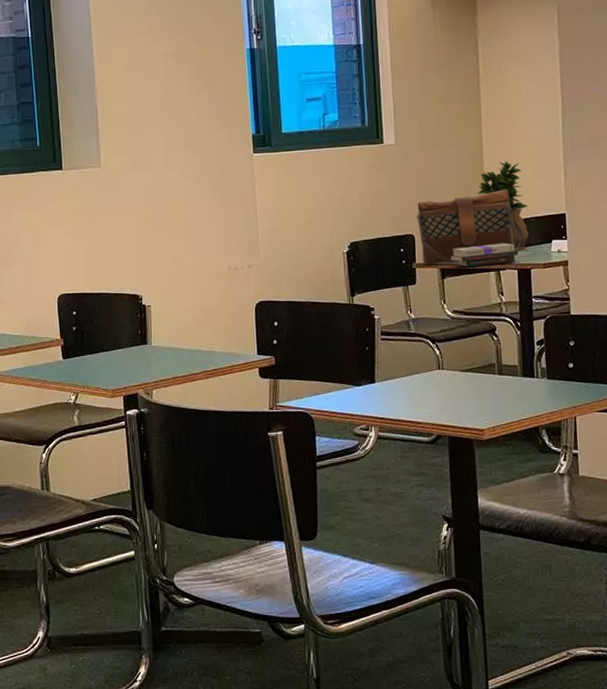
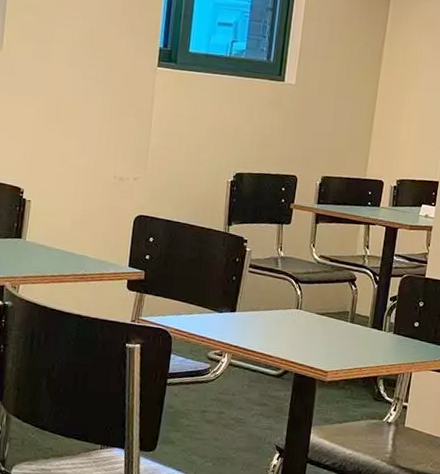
shoulder bag: present [416,189,524,265] -> none [301,145,398,211]
books: present [451,243,519,268] -> none [327,196,390,220]
potted plant: present [477,160,529,251] -> none [362,120,407,210]

